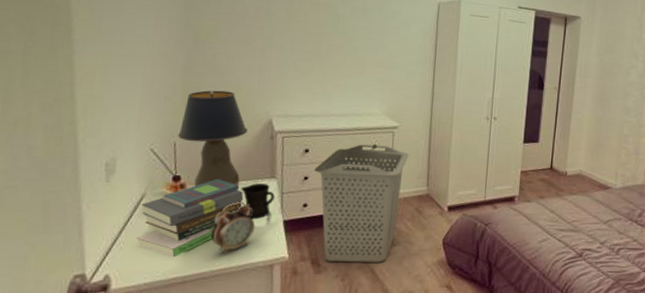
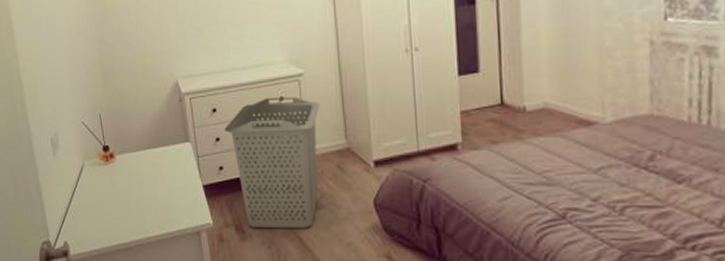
books: present [137,179,244,258] -> none [83,146,165,225]
table lamp: present [178,90,248,190] -> none [101,58,159,156]
alarm clock: present [210,201,255,254] -> none [141,167,178,221]
mug: present [241,183,275,220] -> none [160,148,192,185]

